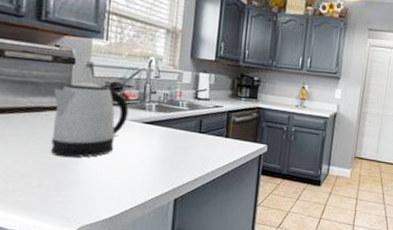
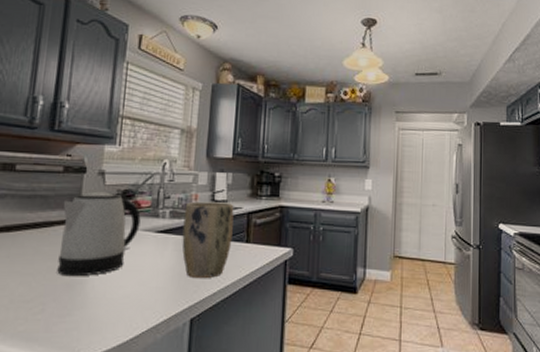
plant pot: none [167,98,216,166] -> present [182,201,234,279]

